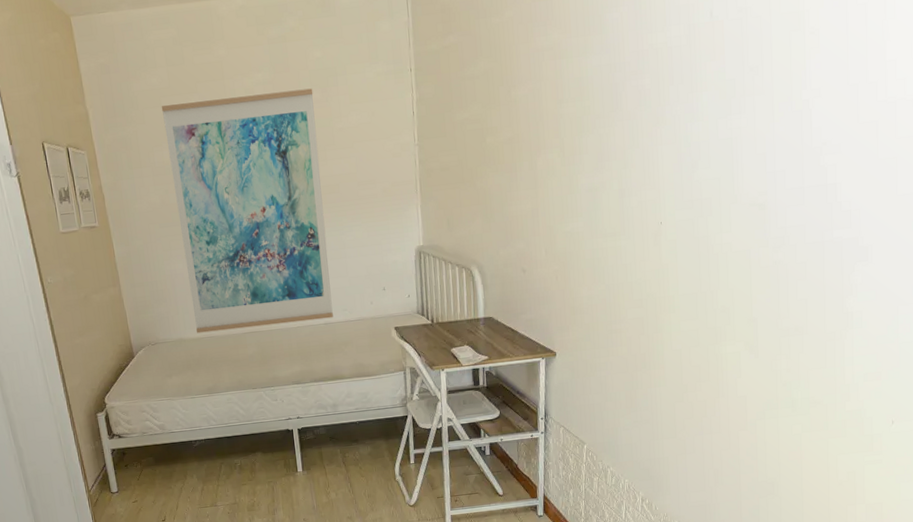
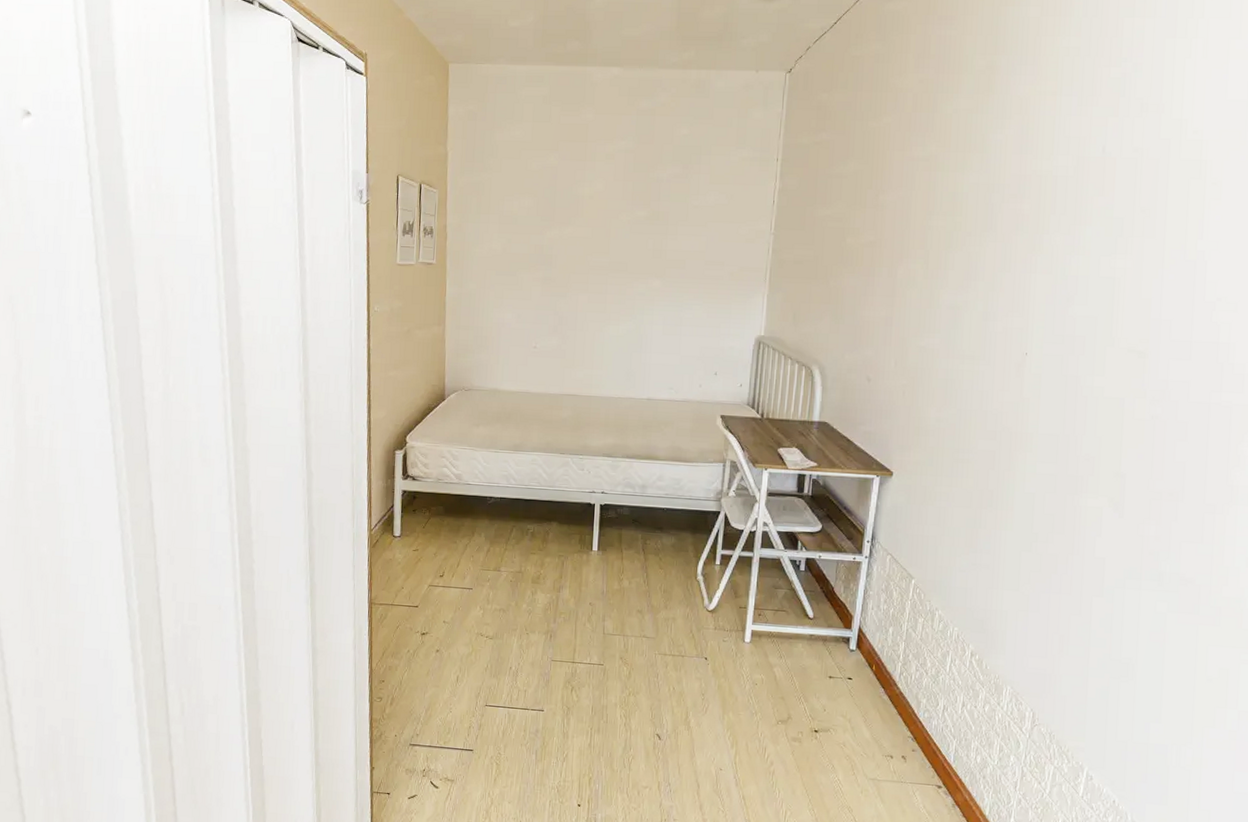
wall art: present [161,88,333,333] -> none [513,158,674,395]

